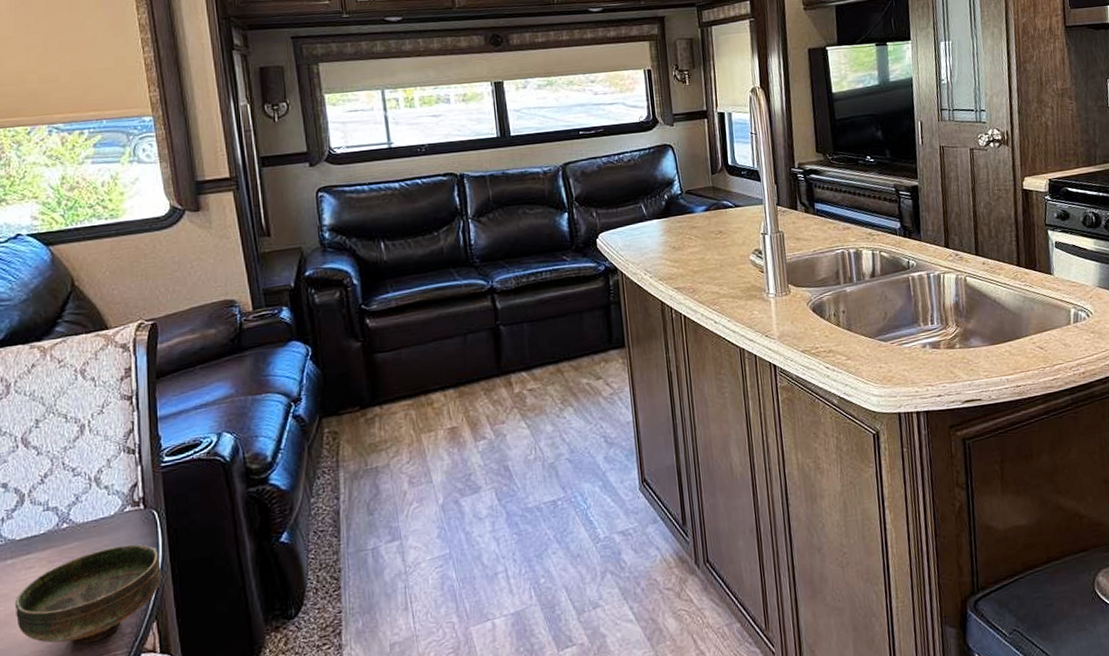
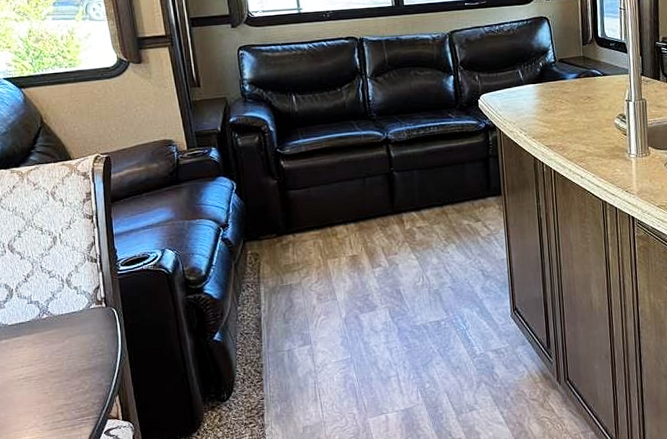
bowl: present [14,544,163,644] -> none [9,334,122,409]

